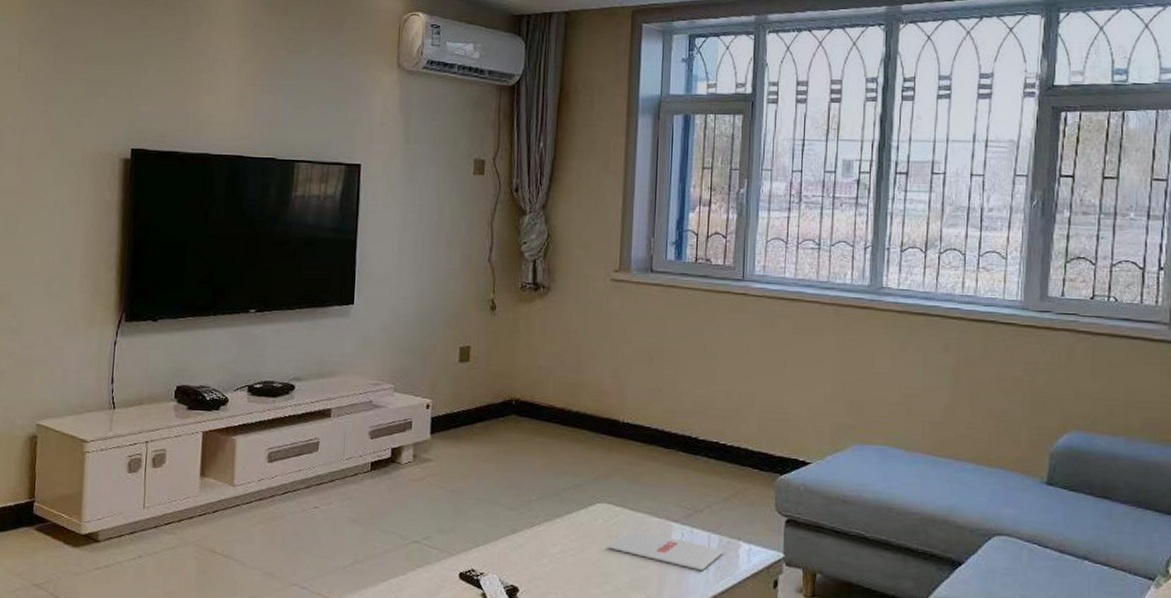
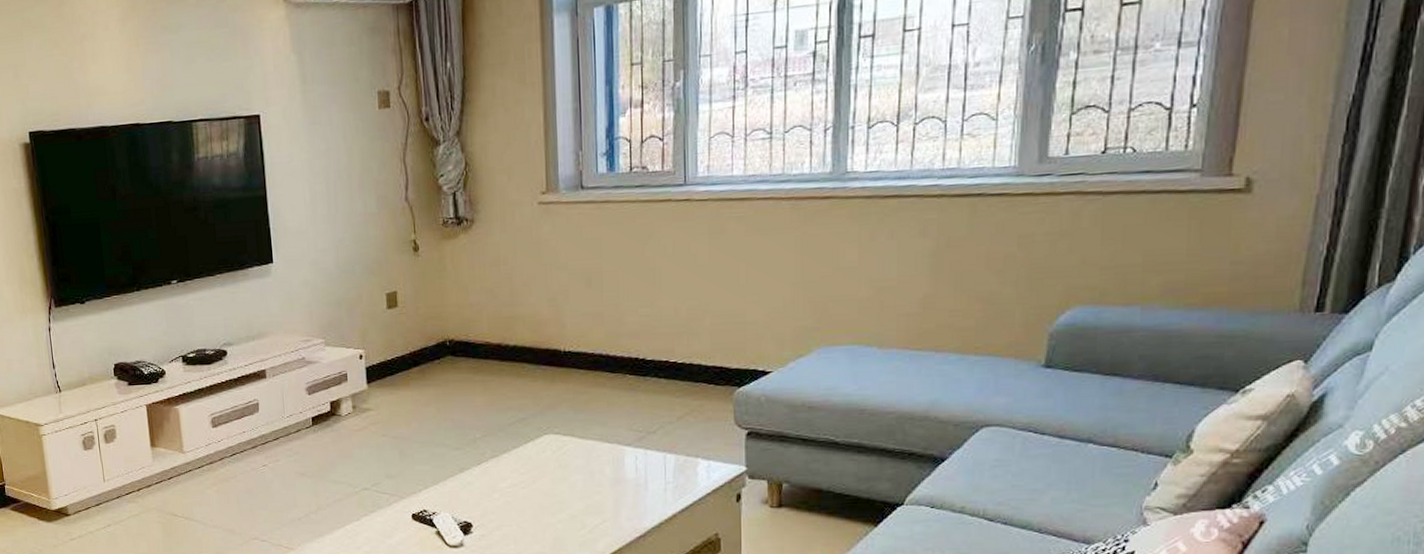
magazine: present [607,529,725,571] -> none [558,456,682,492]

